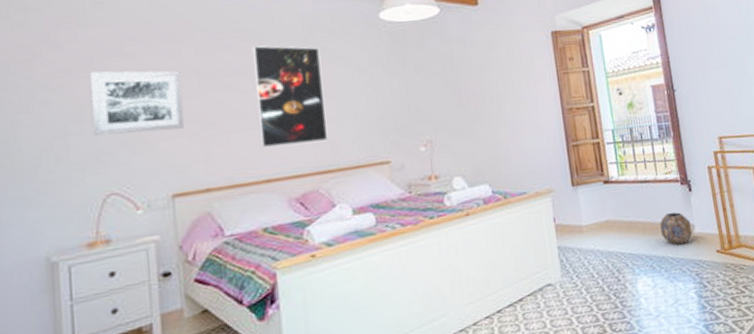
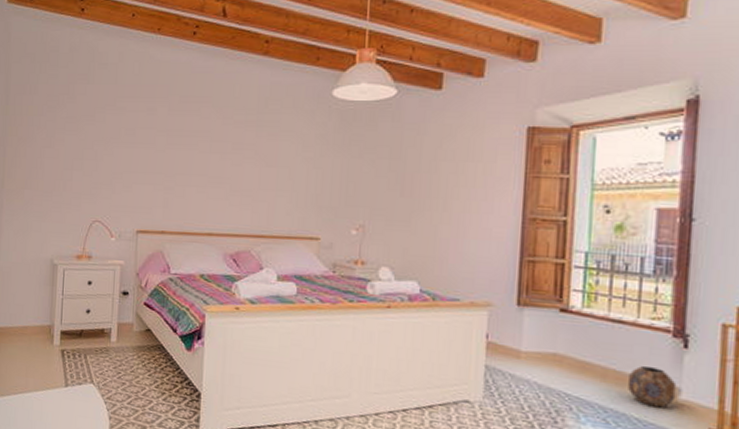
wall art: present [91,70,185,136] -> none [89,120,155,177]
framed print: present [252,45,328,147] -> none [208,112,271,208]

